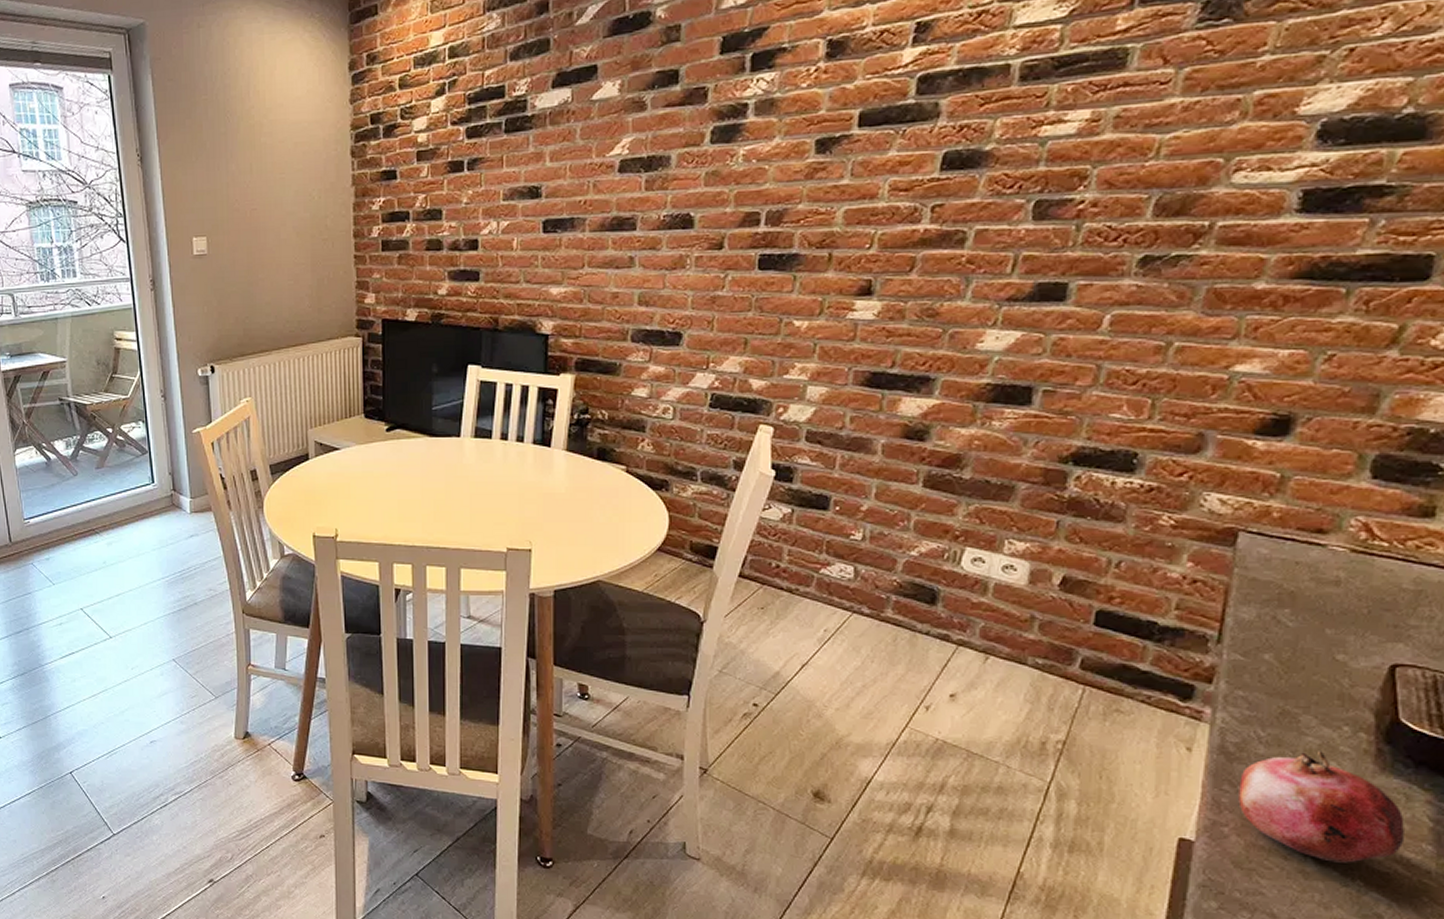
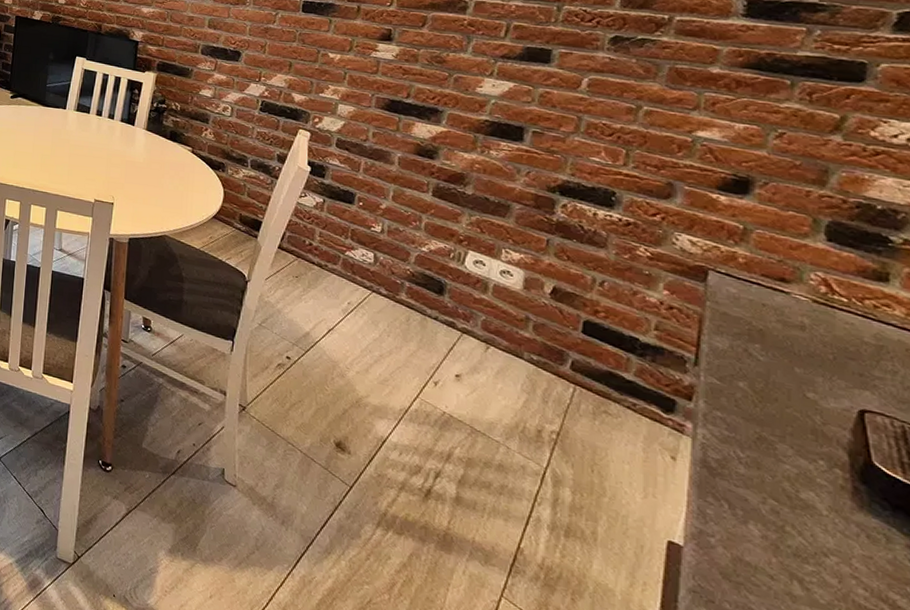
fruit: present [1238,749,1405,863] -> none [723,478,887,595]

